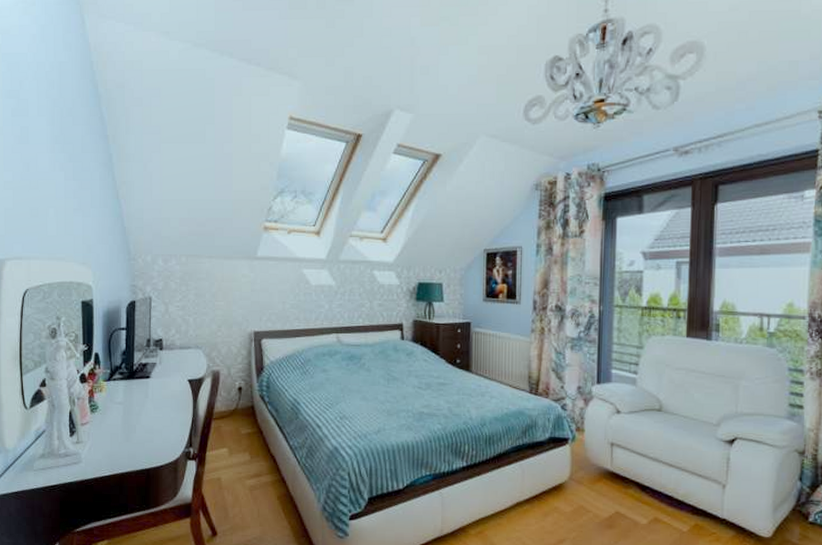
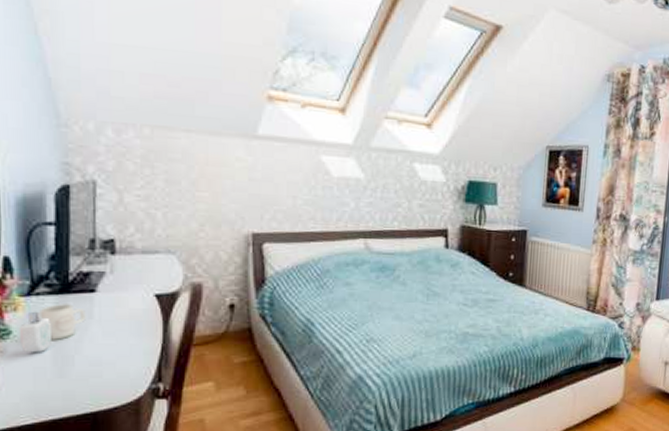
perfume: none [102,392,123,423] -> present [18,311,53,353]
mug: none [115,386,145,413] -> present [39,302,87,340]

